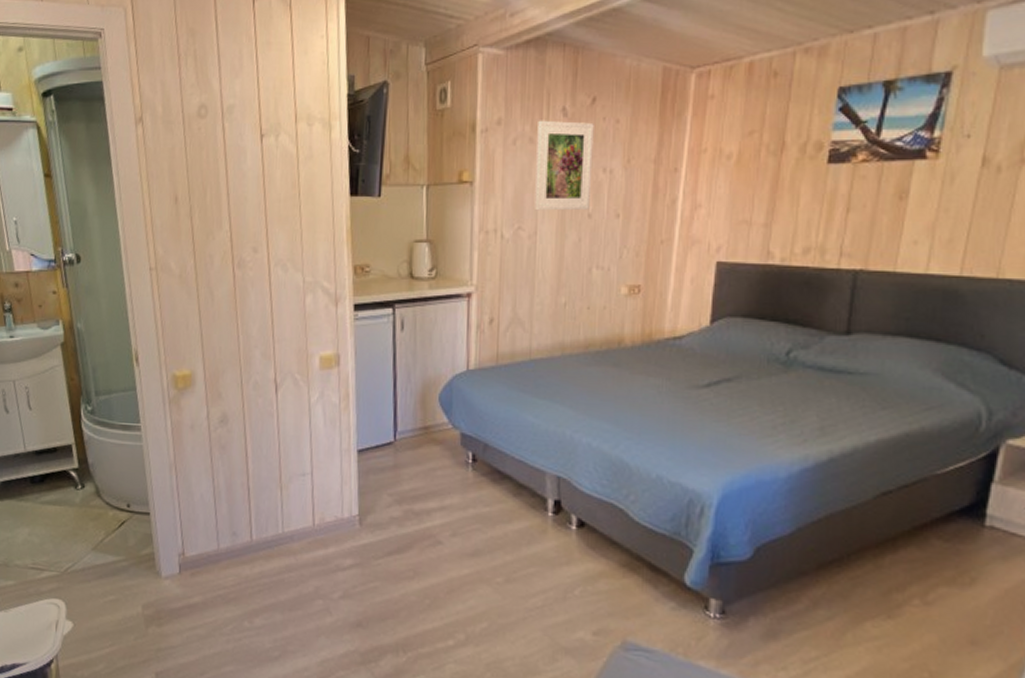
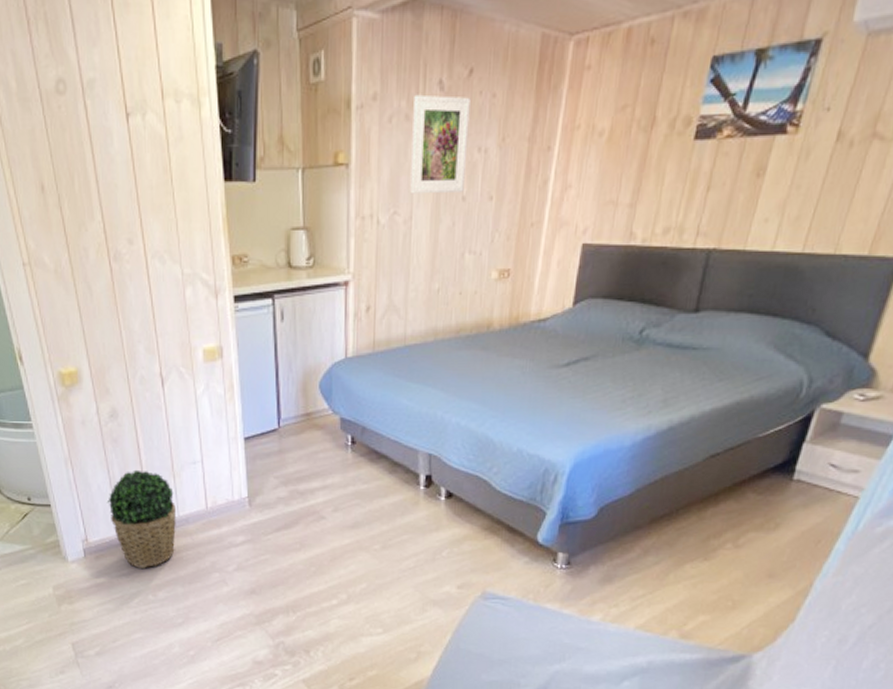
potted plant: none [208,479,282,590] -> present [106,469,177,568]

